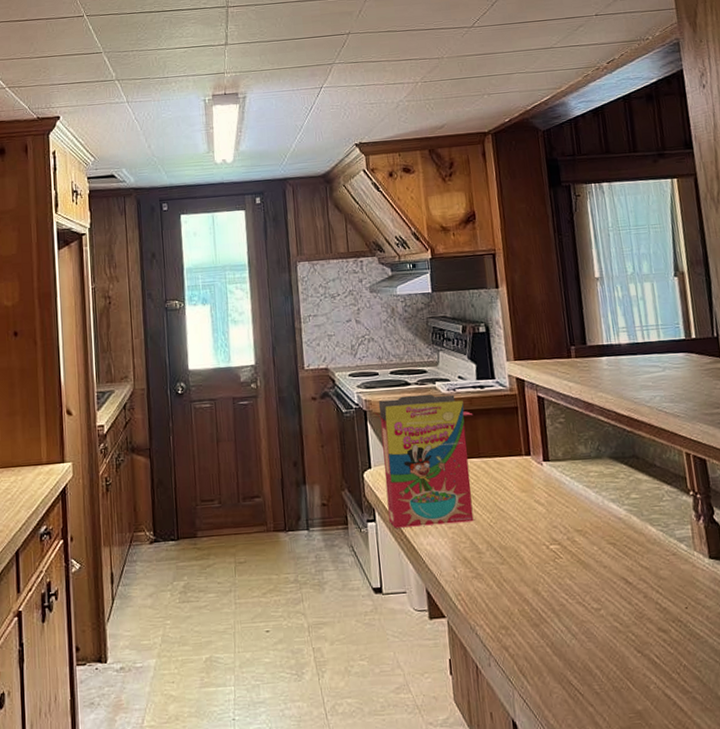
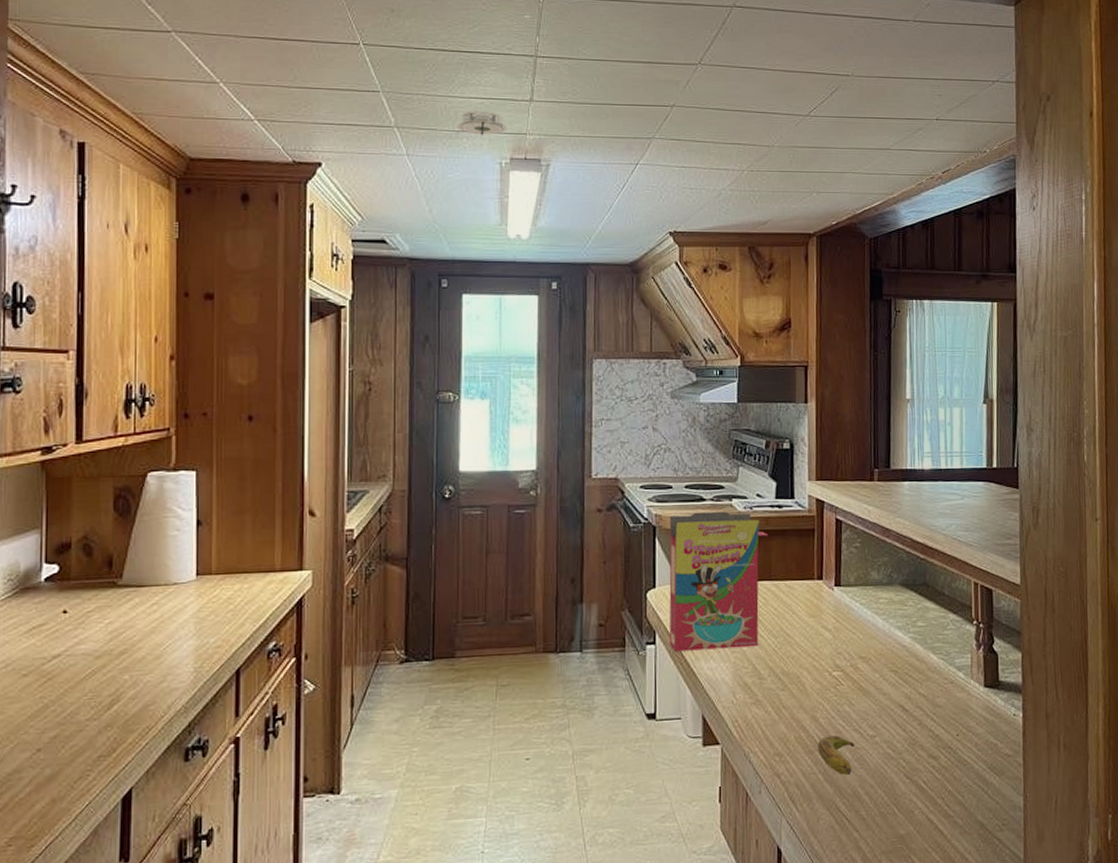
smoke detector: none [165,57,208,80] -> present [455,111,508,135]
banana: none [542,609,581,648] -> present [818,735,855,775]

